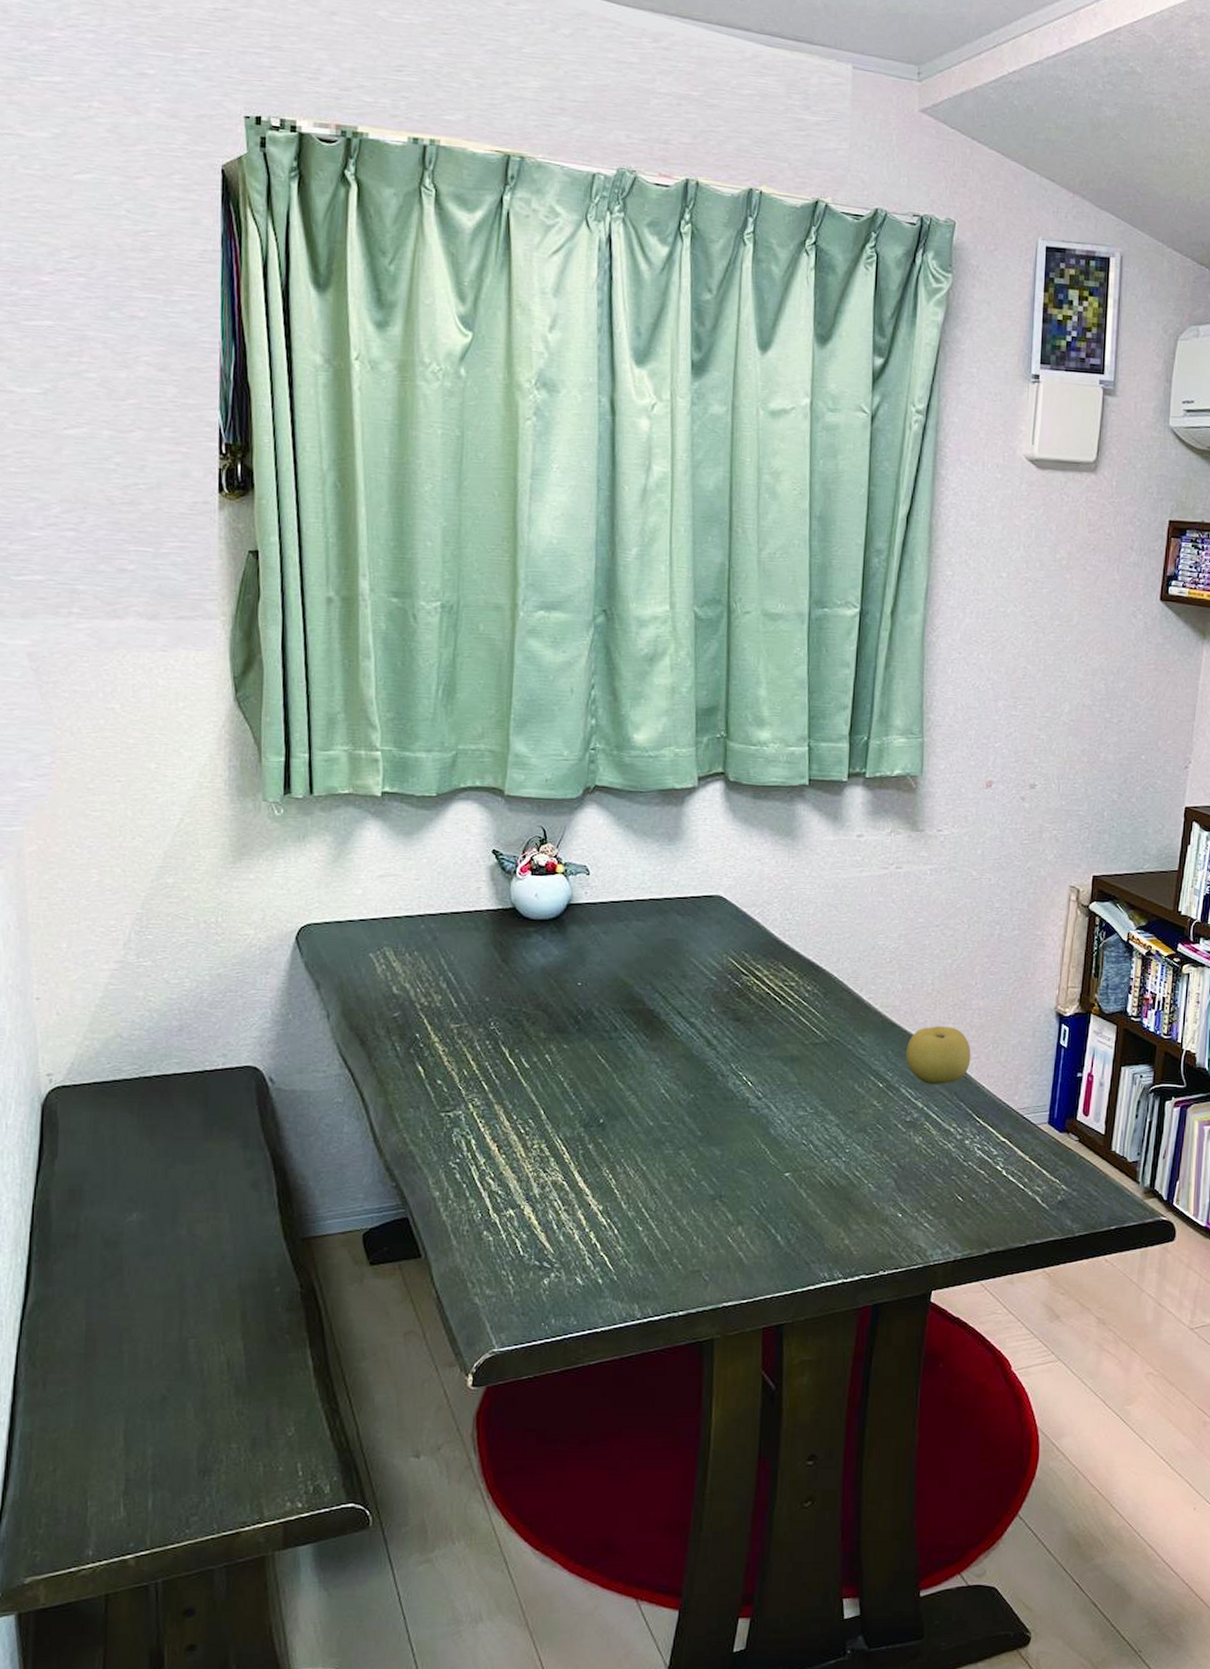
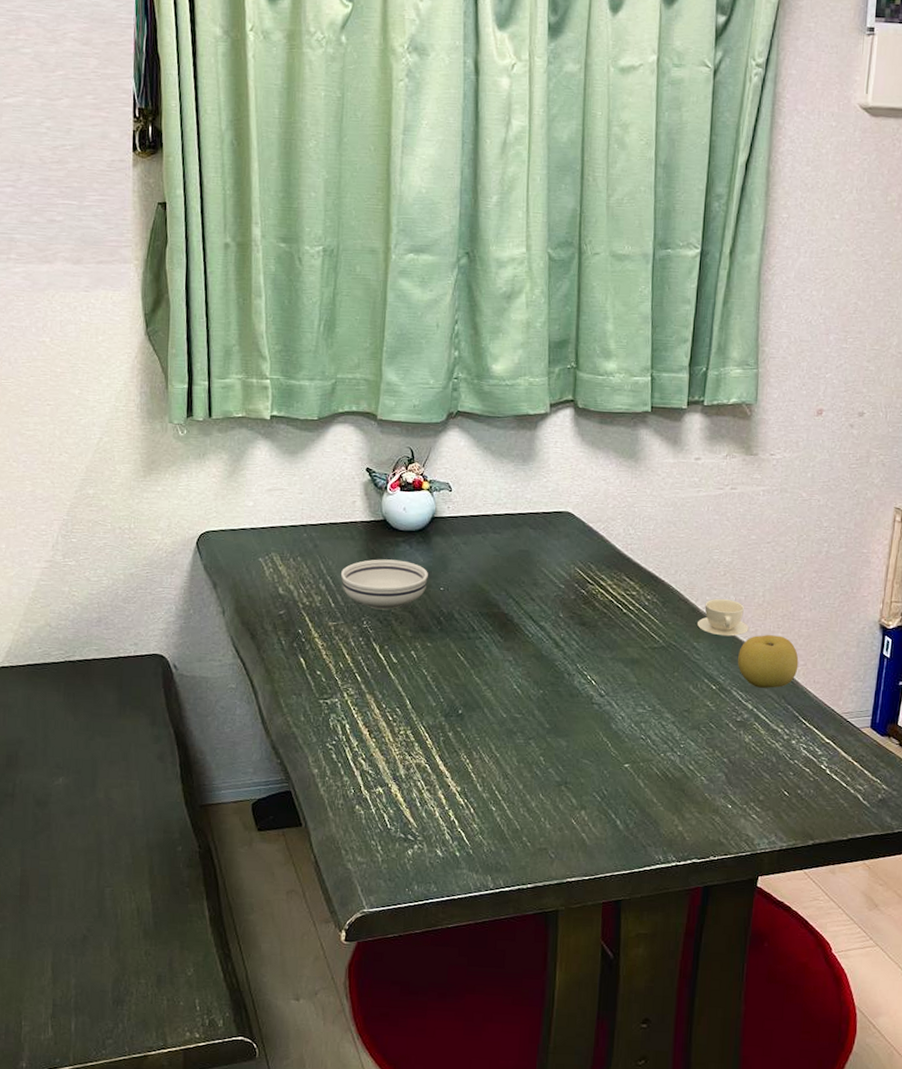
bowl: none [463,952,564,1009] -> present [340,559,428,610]
teacup: none [861,987,918,1029] -> present [696,598,750,636]

